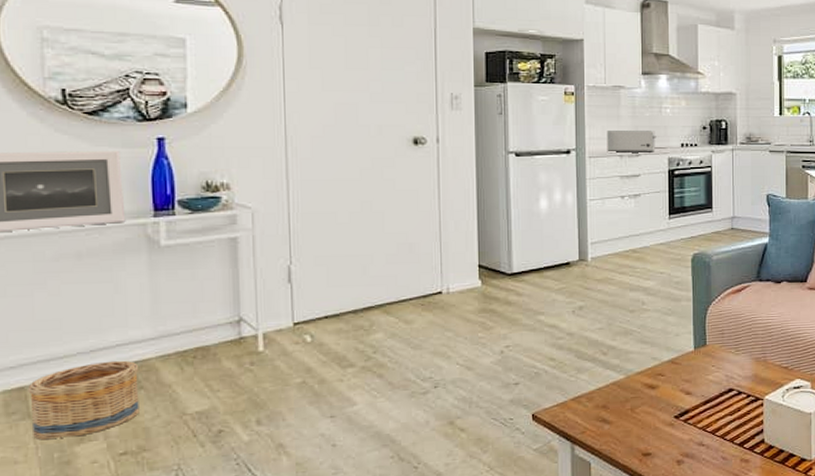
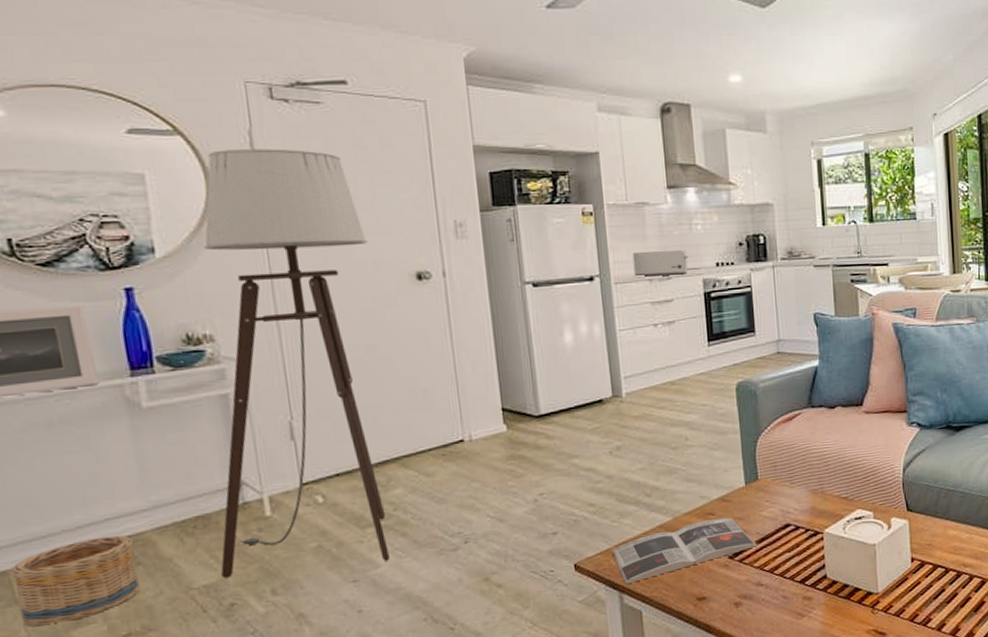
floor lamp: none [214,21,373,407] -> present [203,148,390,579]
magazine: none [567,379,702,437] -> present [611,517,758,585]

